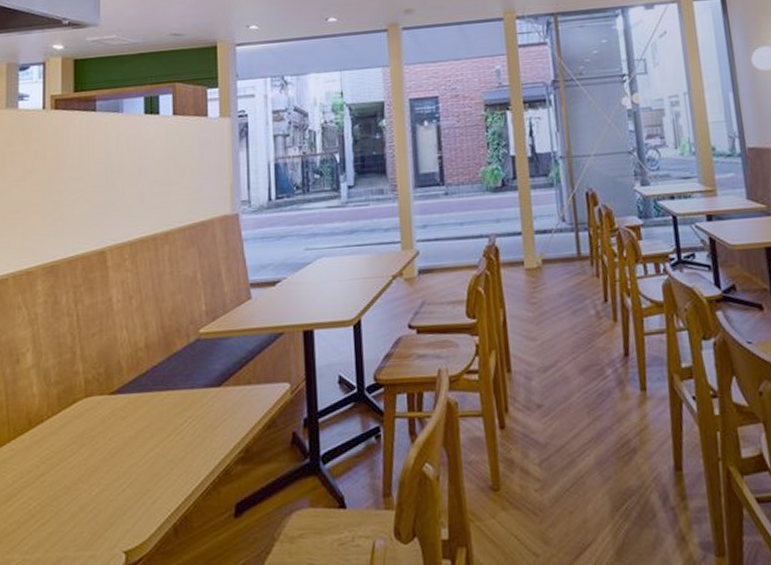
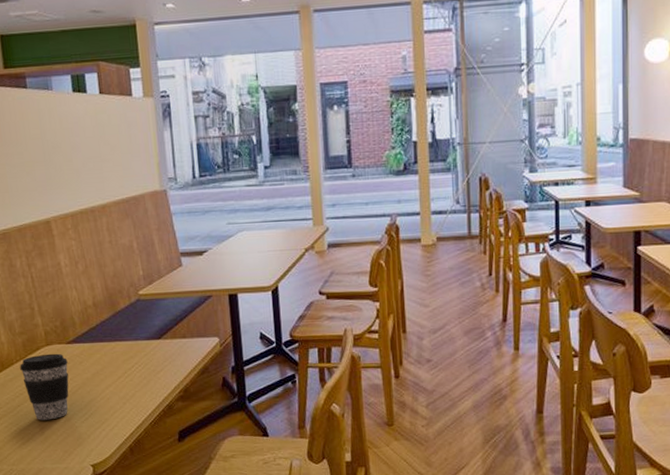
coffee cup: none [51,406,109,493] -> present [20,353,69,420]

